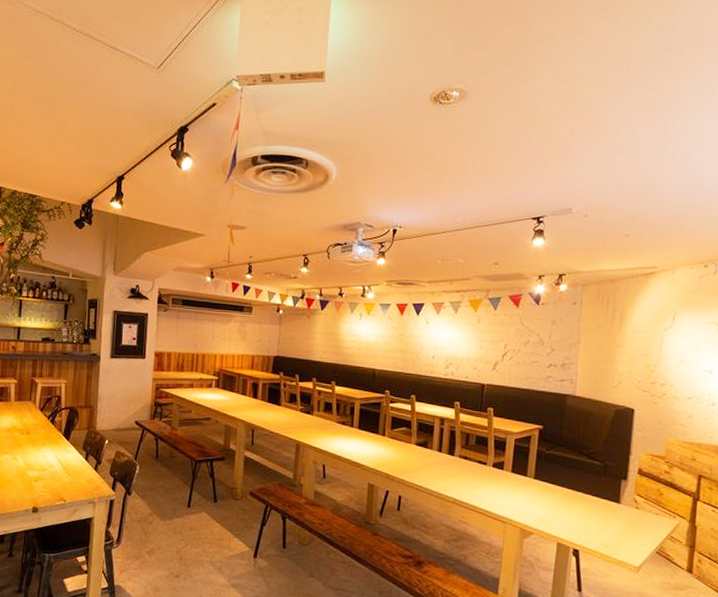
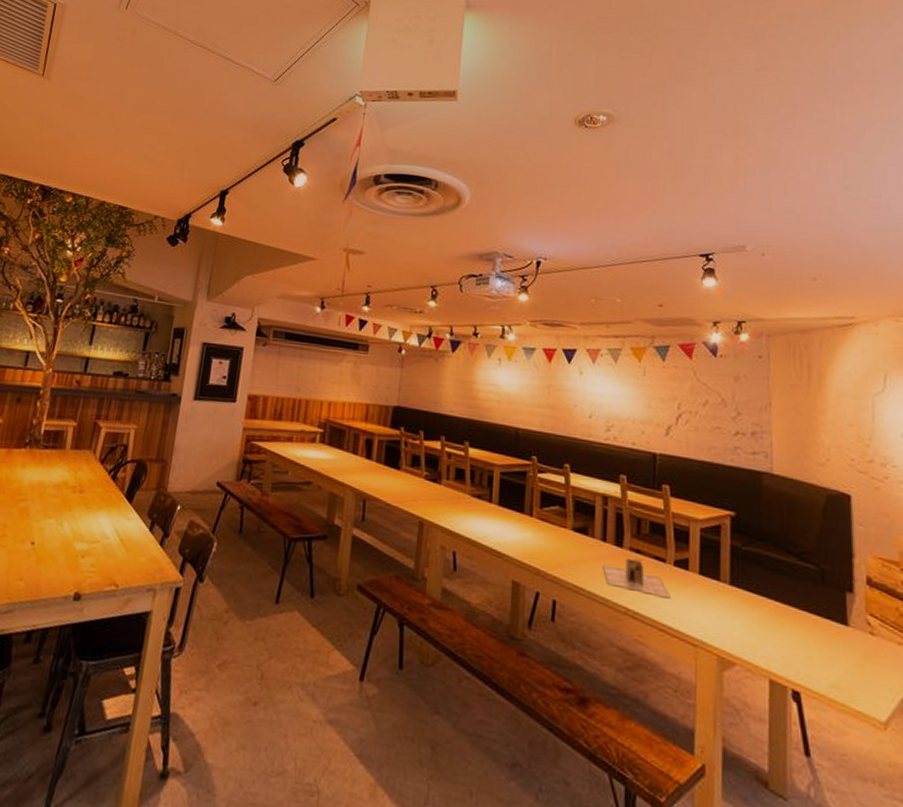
napkin holder: none [438,463,488,491] -> present [602,557,670,599]

